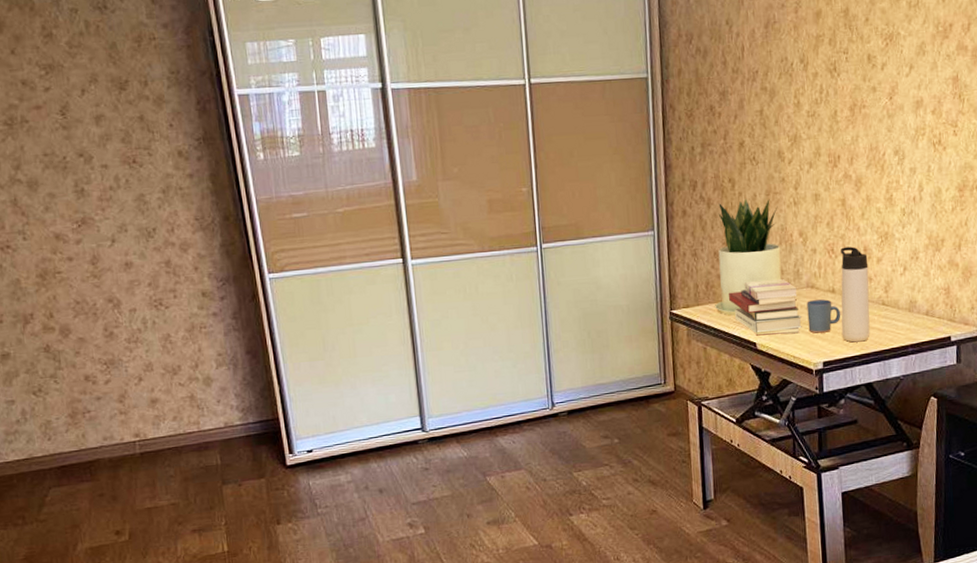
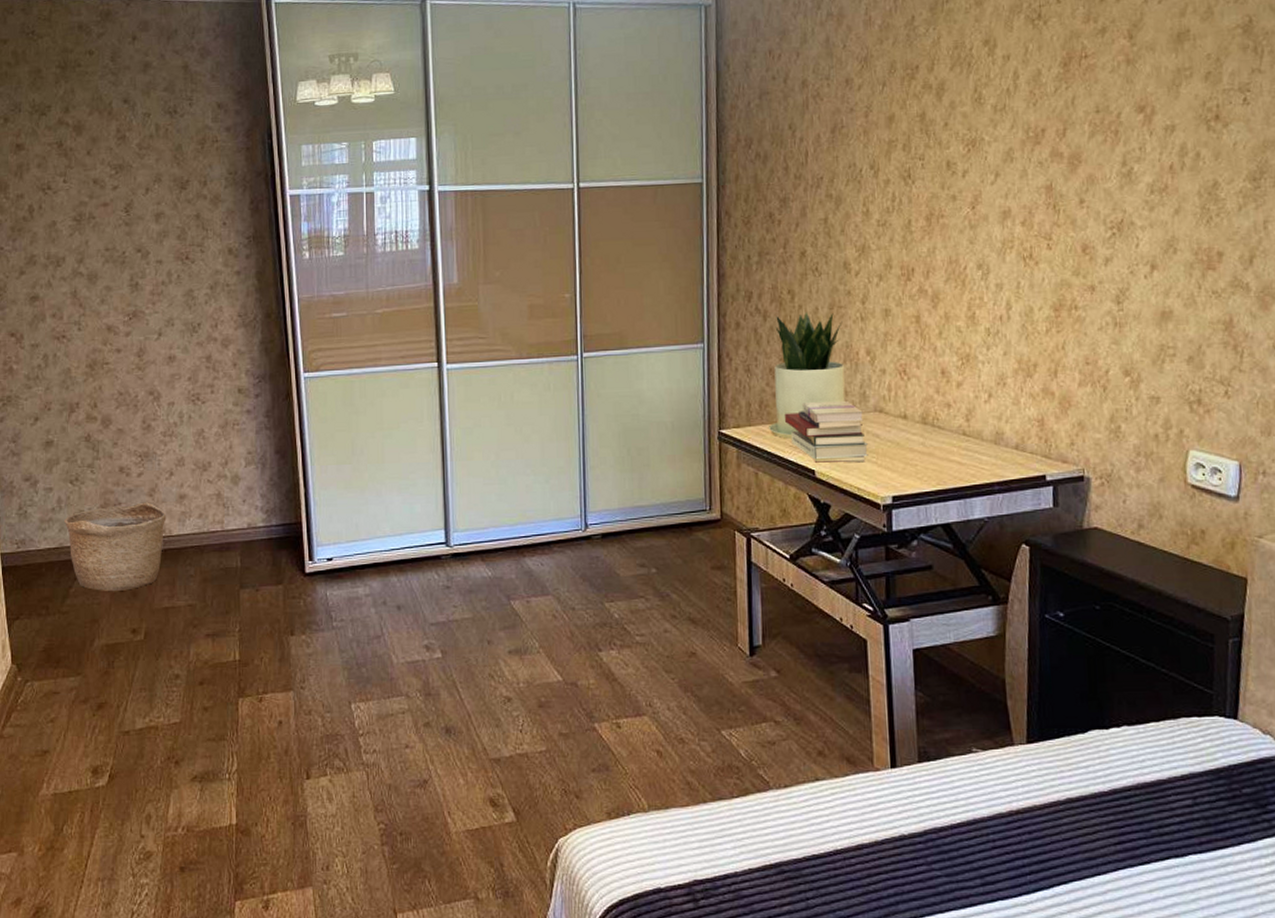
basket: none [30,408,140,497] -> present [63,502,167,592]
mug: present [806,299,841,333] -> none [874,426,914,463]
thermos bottle: present [841,246,870,343] -> none [914,368,949,476]

